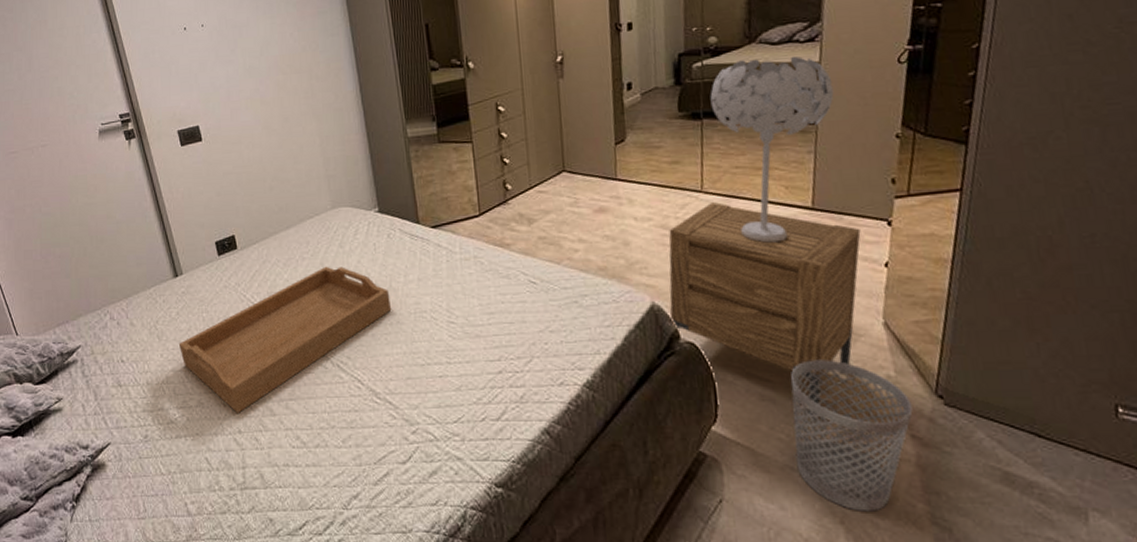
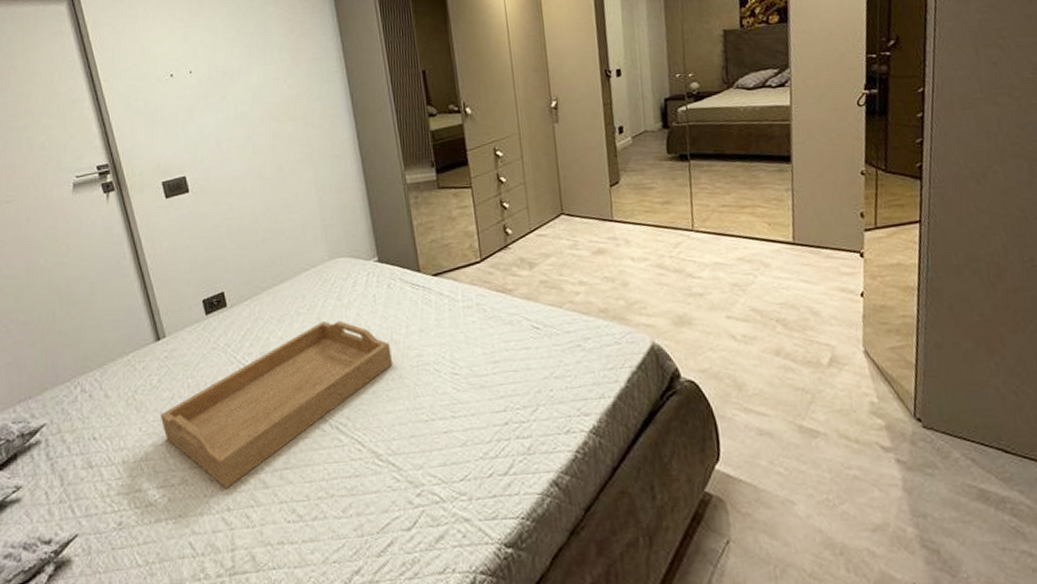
nightstand: present [669,202,861,420] -> none [664,240,838,451]
table lamp: present [710,56,834,243] -> none [695,100,805,278]
wastebasket: present [790,360,913,512] -> none [784,390,896,541]

